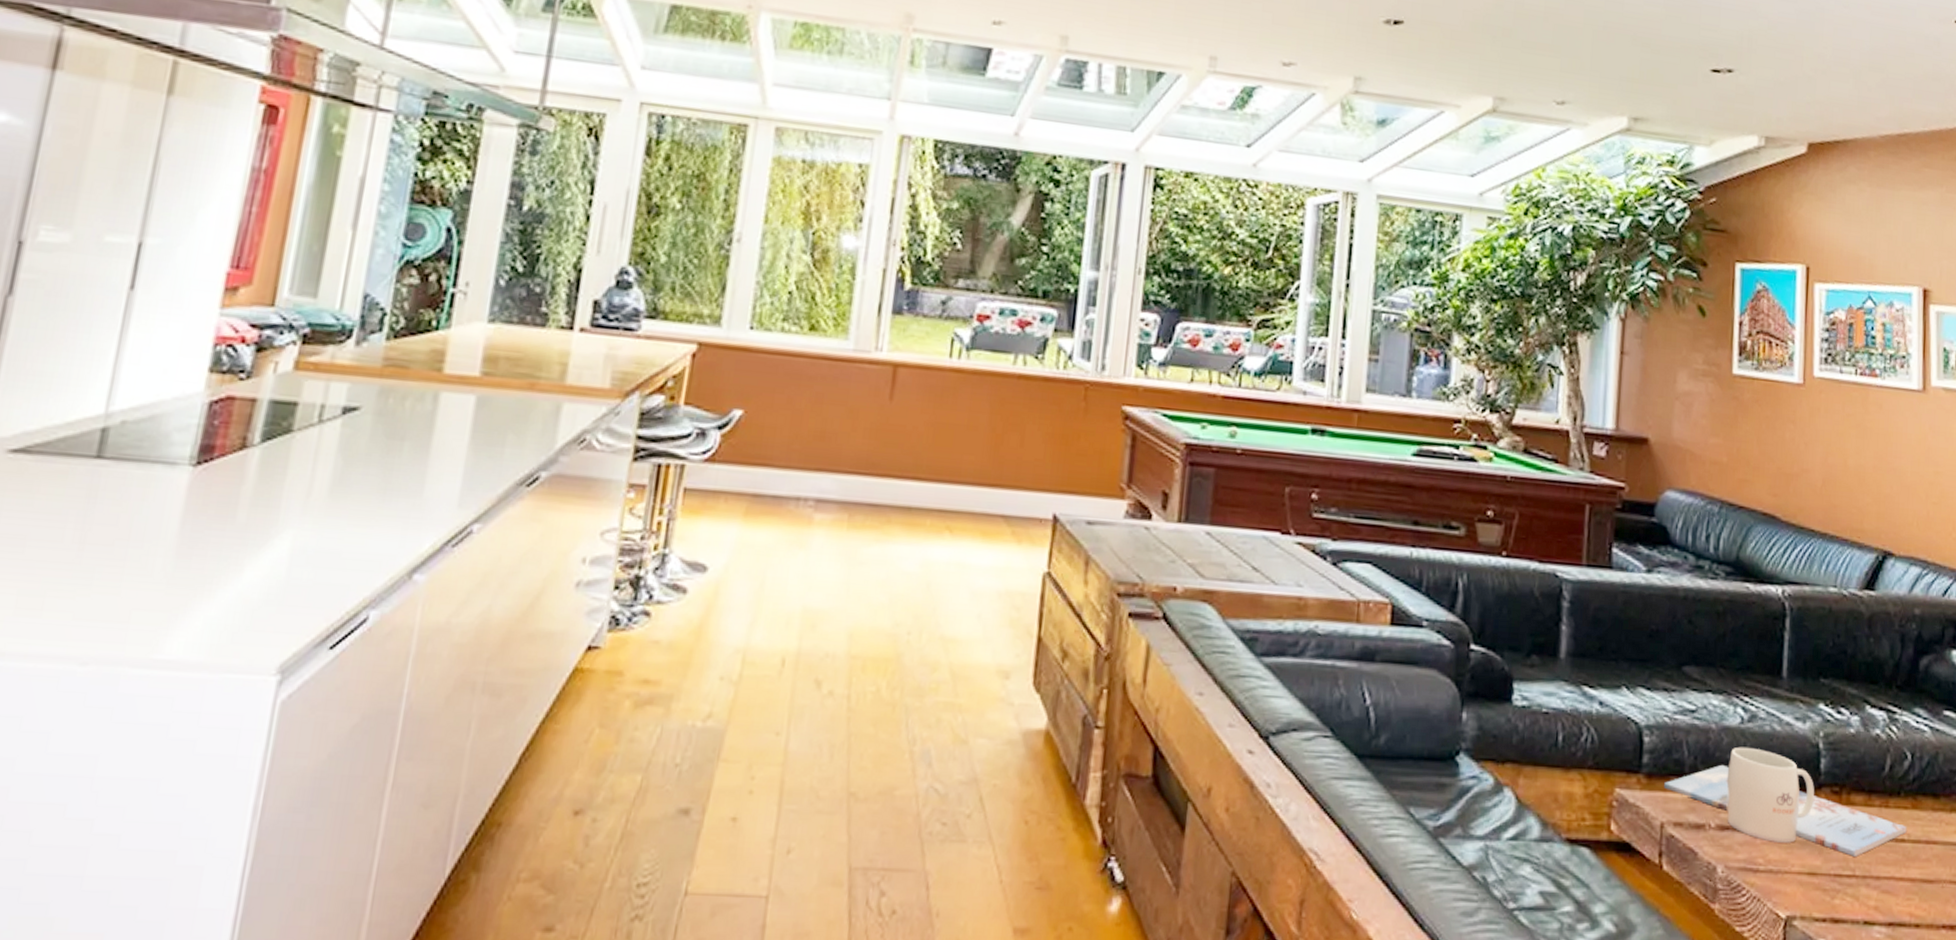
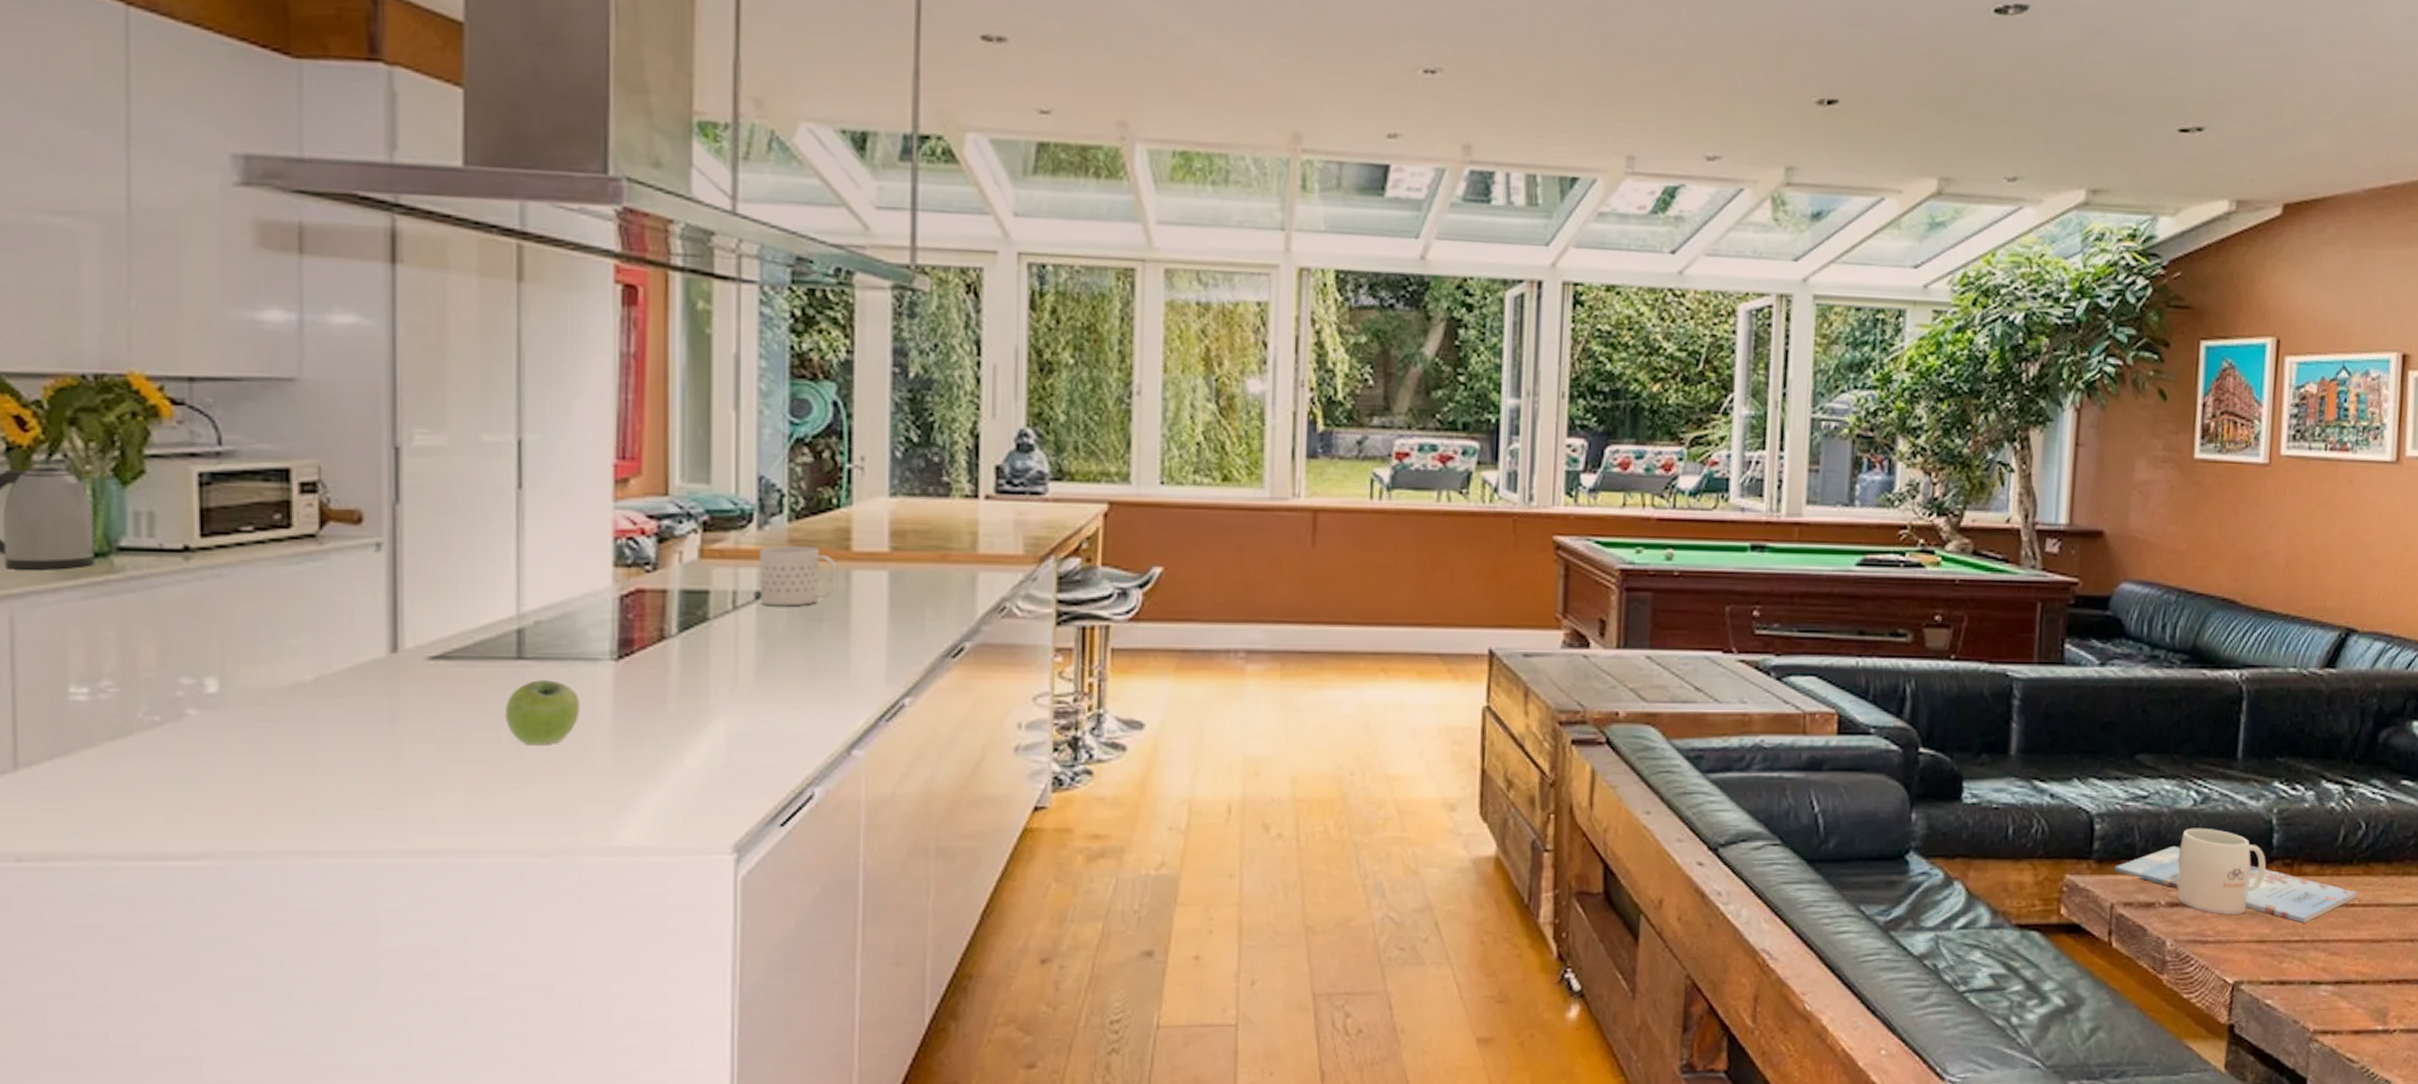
fruit: none [72,480,151,548] -> present [504,680,580,746]
mug: none [346,363,428,424] -> present [759,546,838,607]

